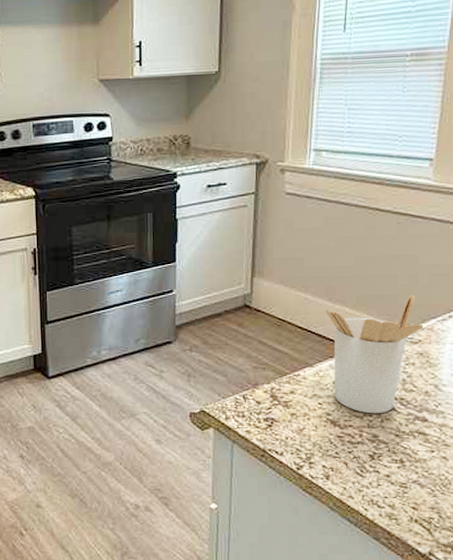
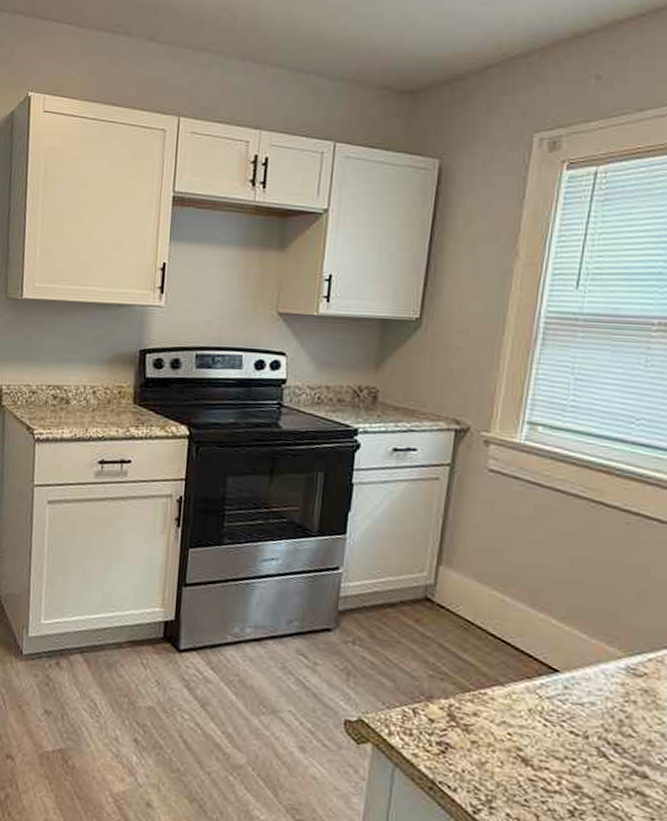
utensil holder: present [325,295,424,414] -> none [526,615,652,759]

